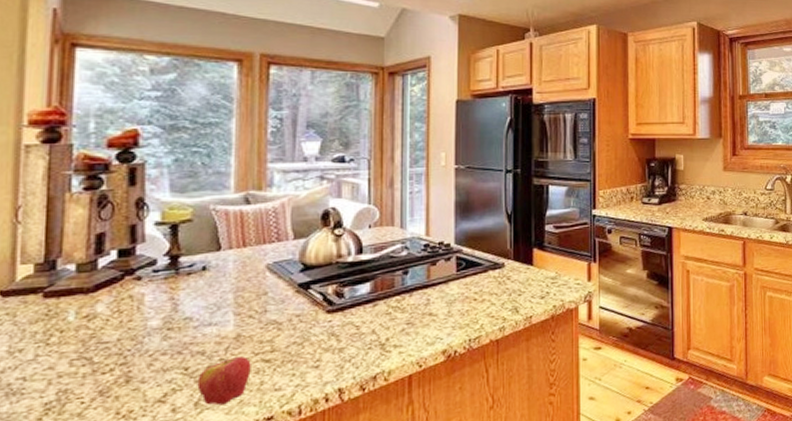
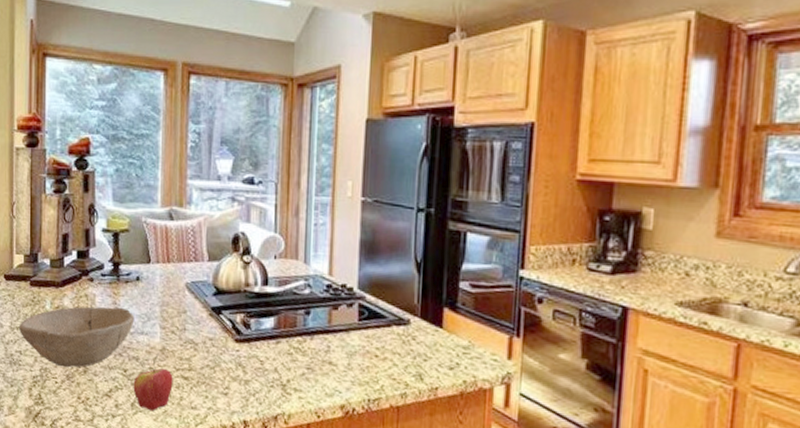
bowl: none [23,302,200,384] -> present [19,306,135,368]

